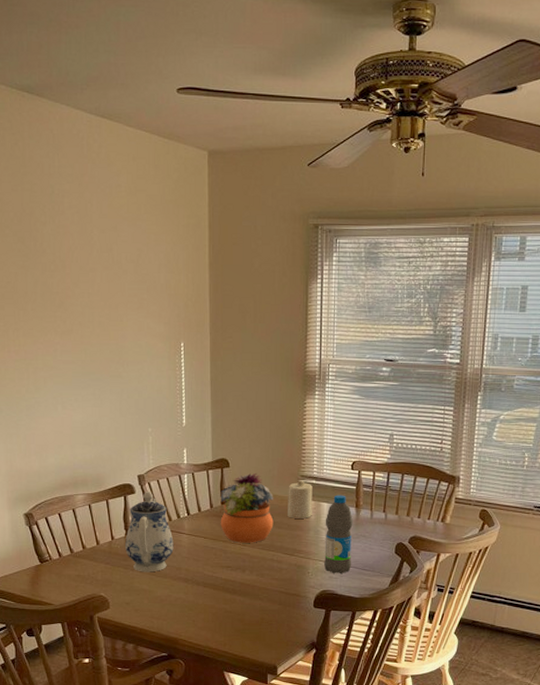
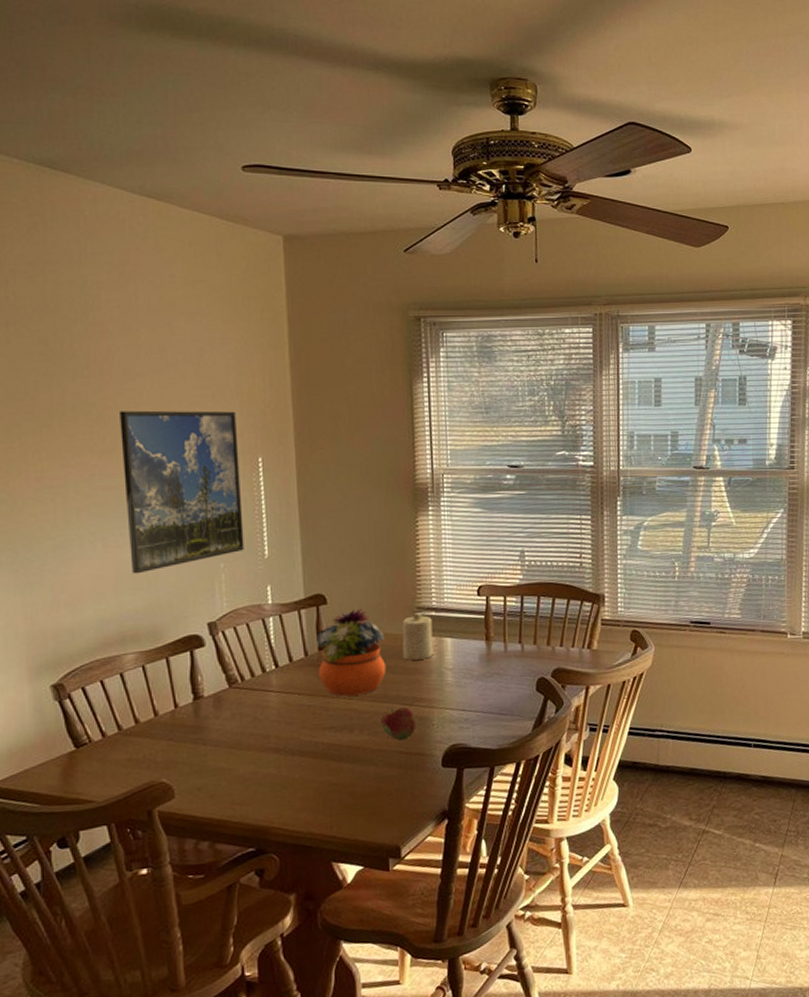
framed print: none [77,299,167,432] -> present [120,410,244,574]
teapot: present [125,492,174,572] -> none [193,642,259,746]
fruit: none [267,555,295,583] -> present [381,706,417,741]
water bottle: present [324,495,353,573] -> none [449,626,486,723]

